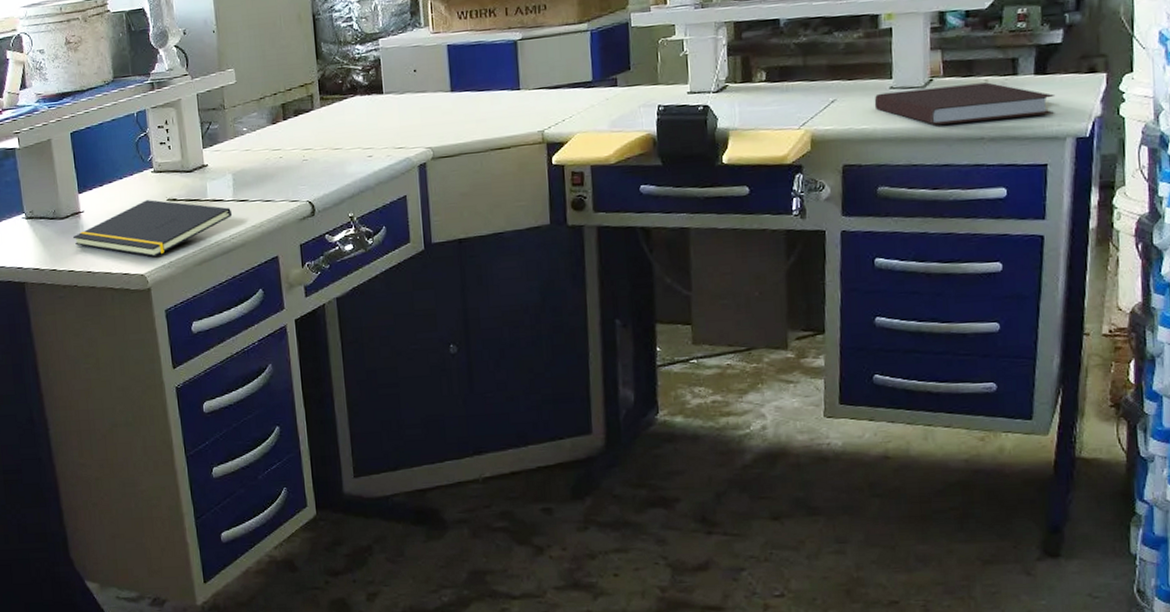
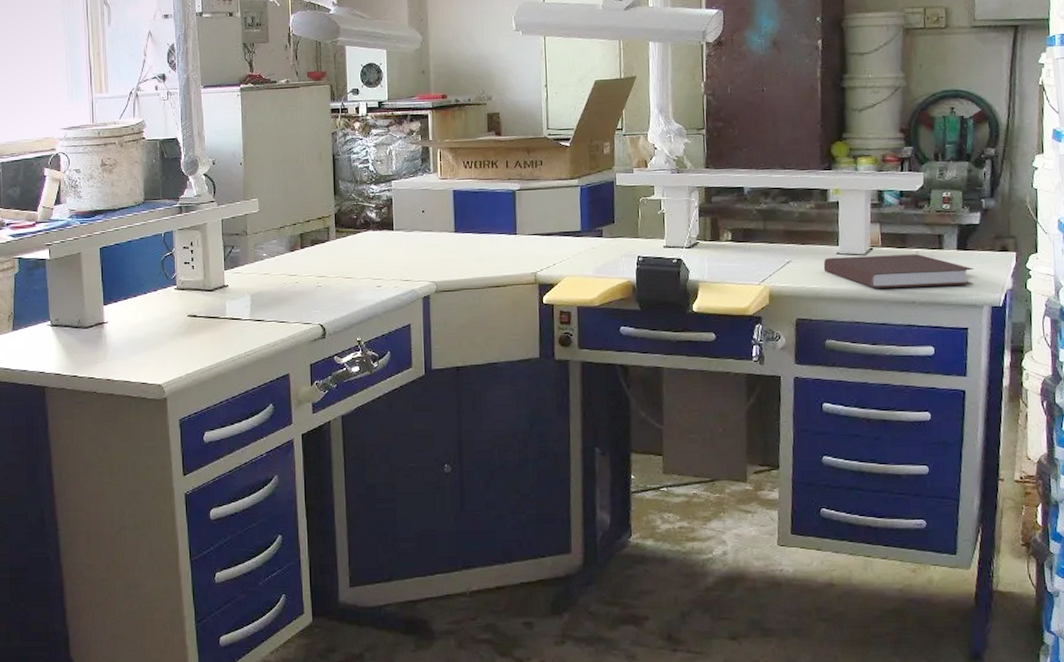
notepad: present [72,200,233,257] -> none [95,315,249,368]

